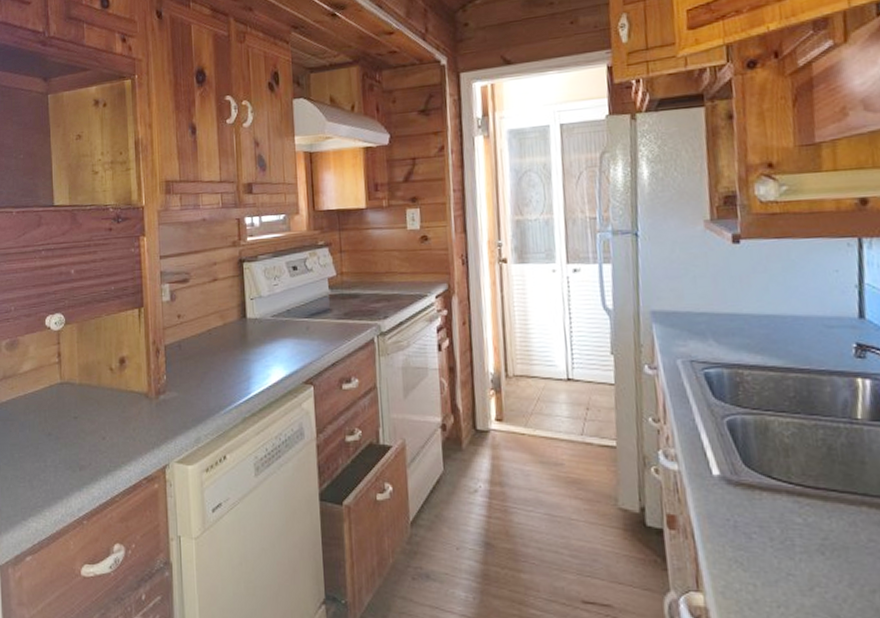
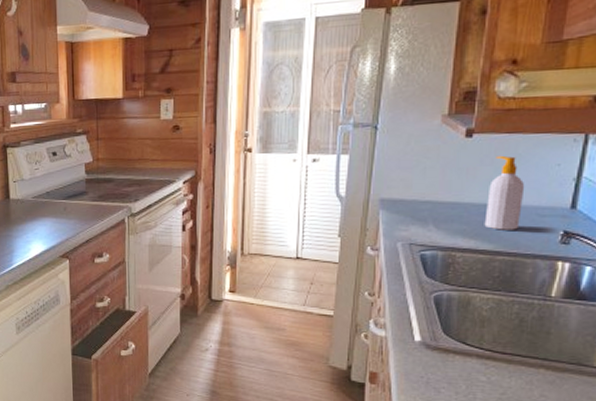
soap bottle: none [766,262,807,344] -> present [484,155,525,230]

